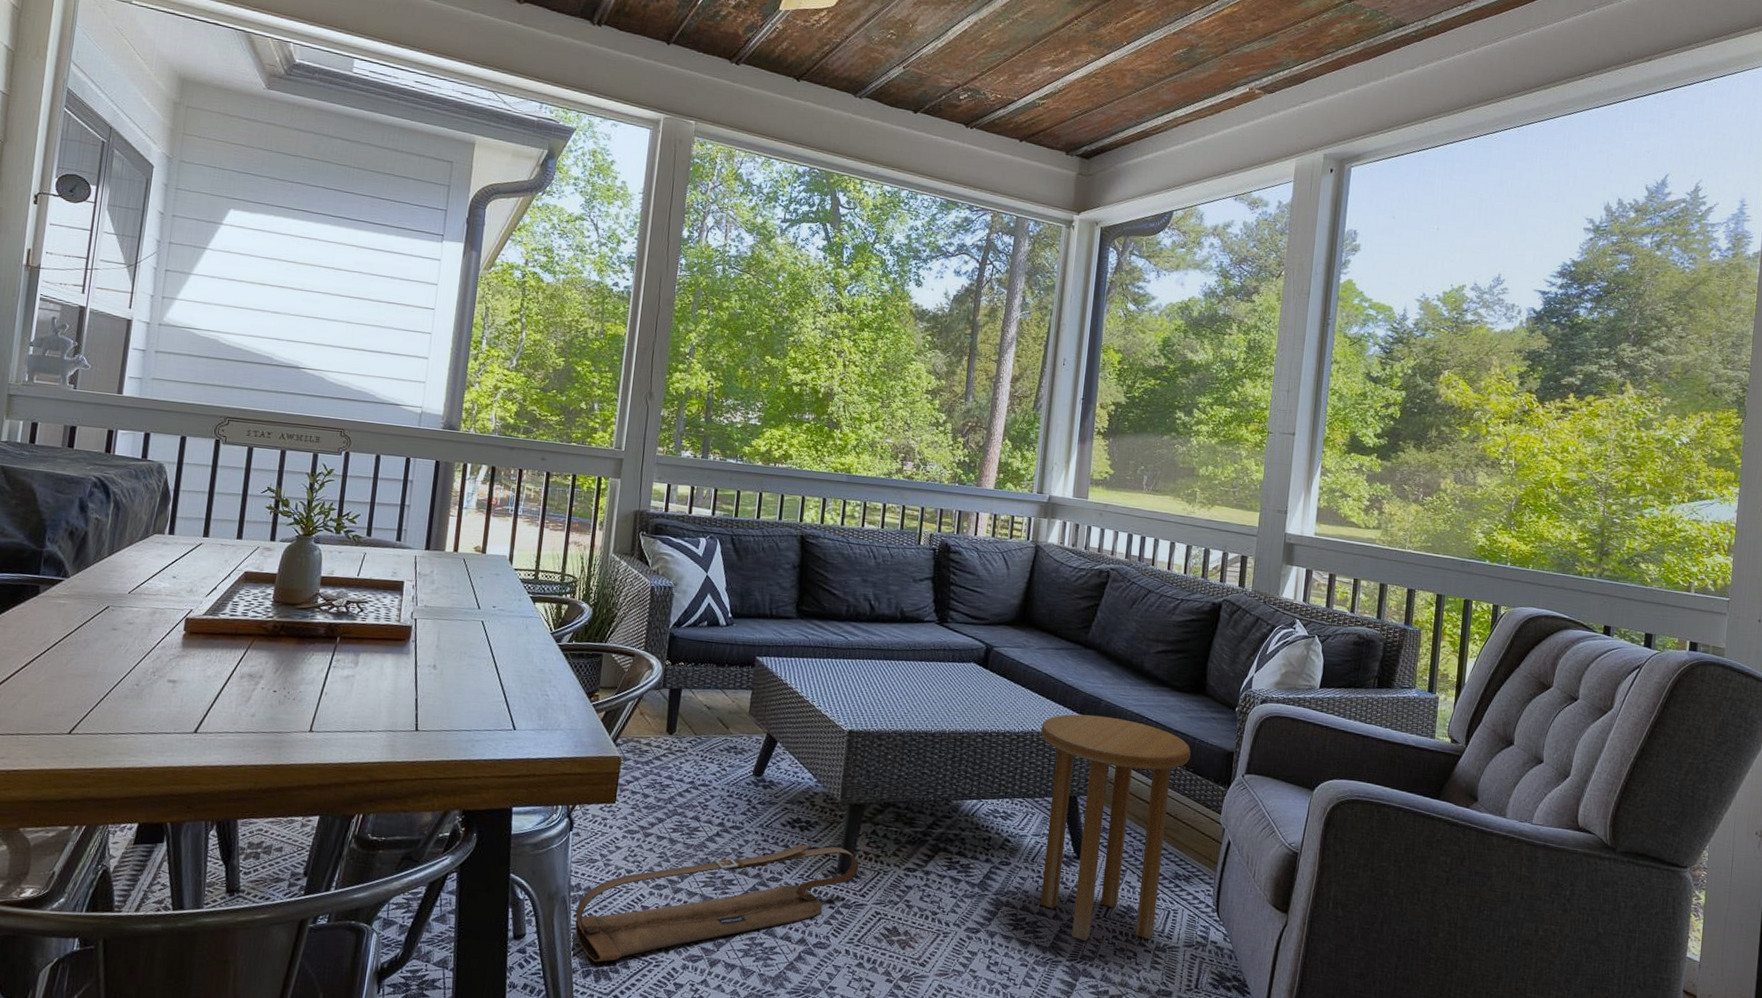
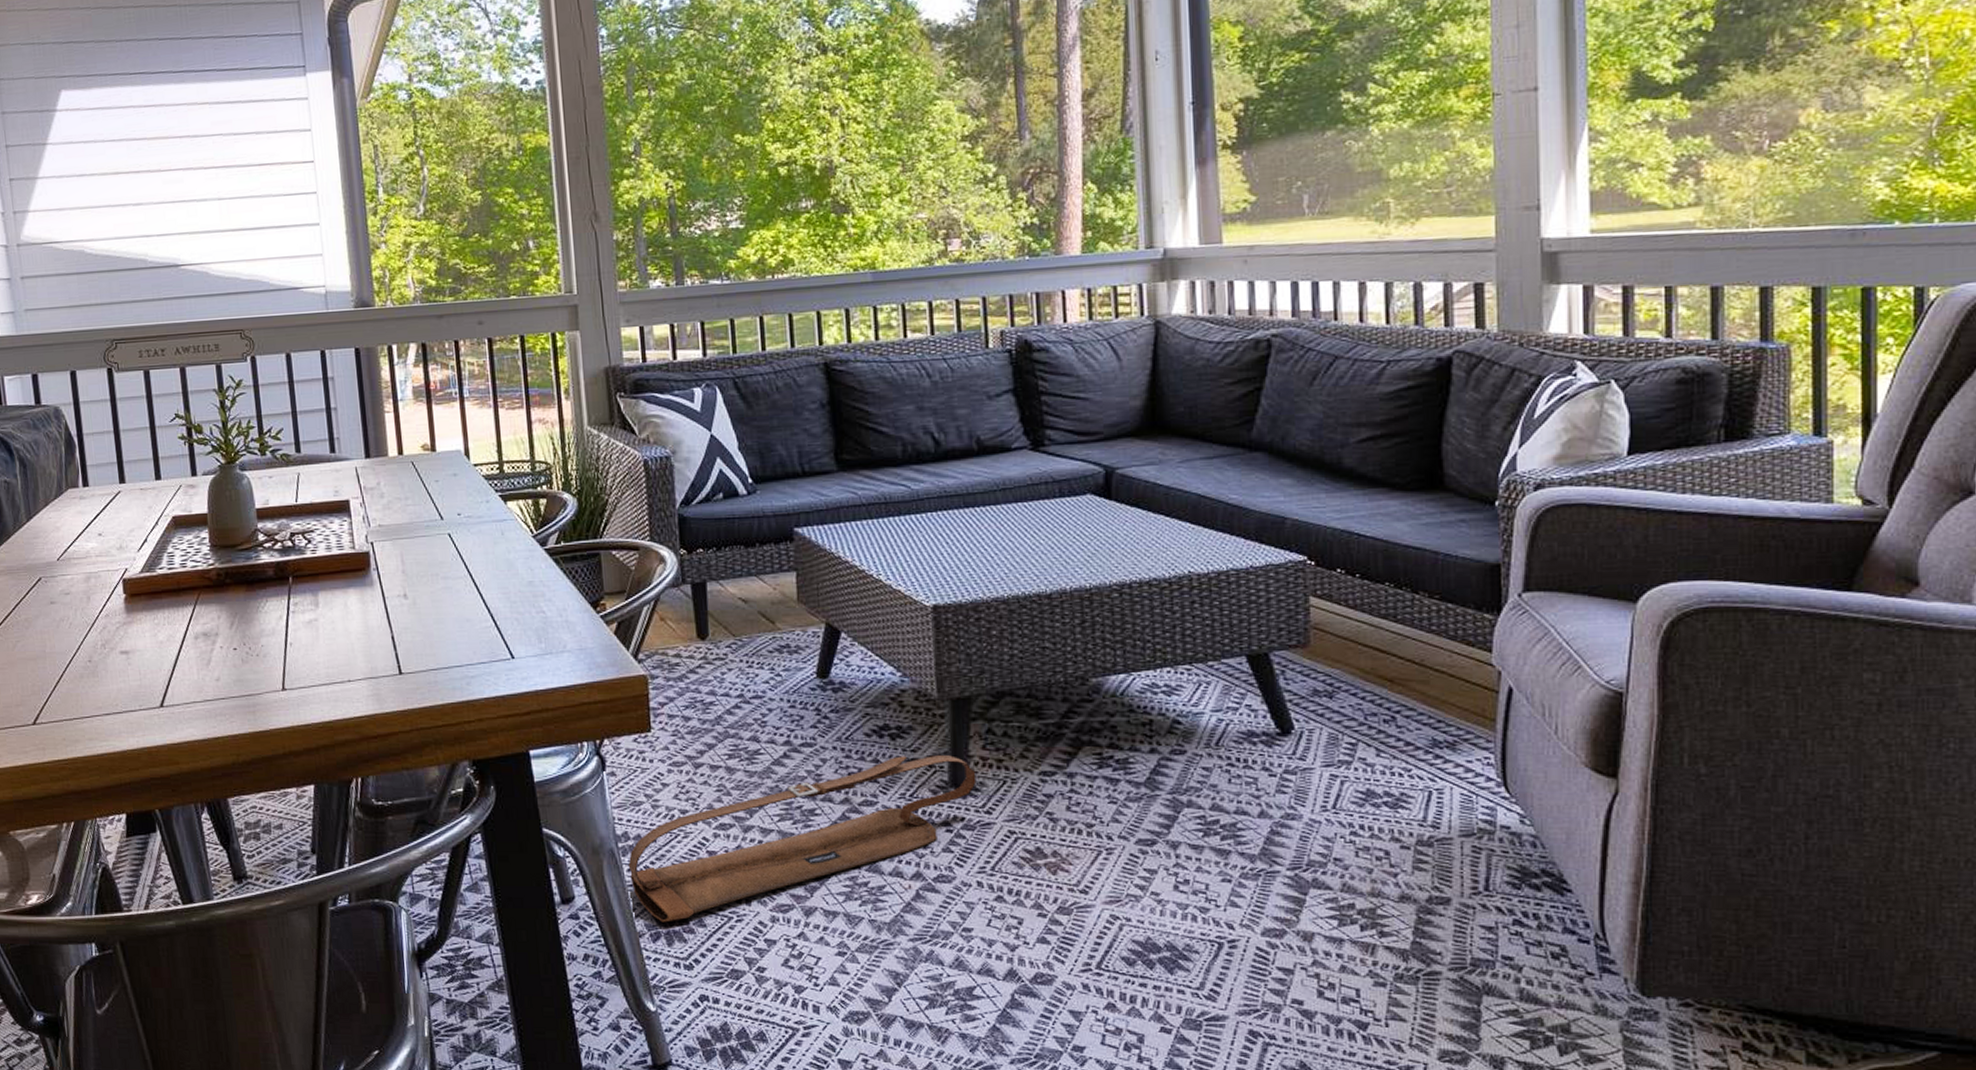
side table: present [1040,714,1191,942] -> none [1202,539,1433,843]

